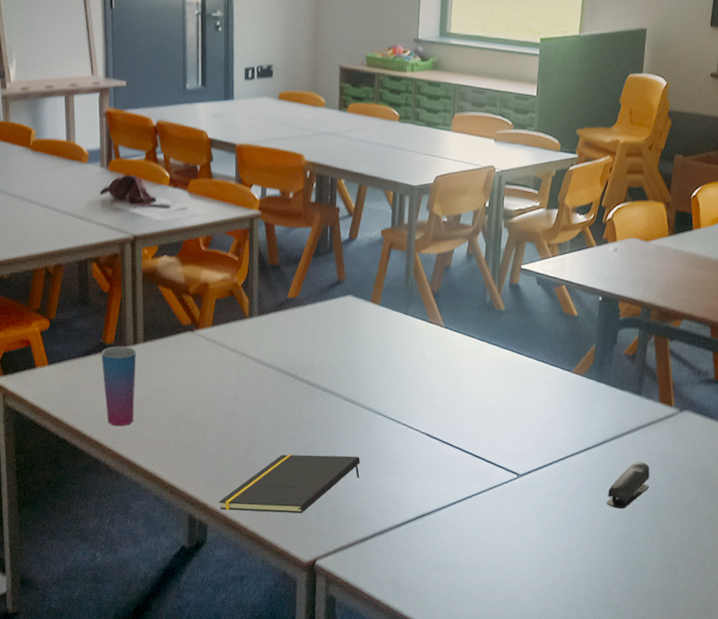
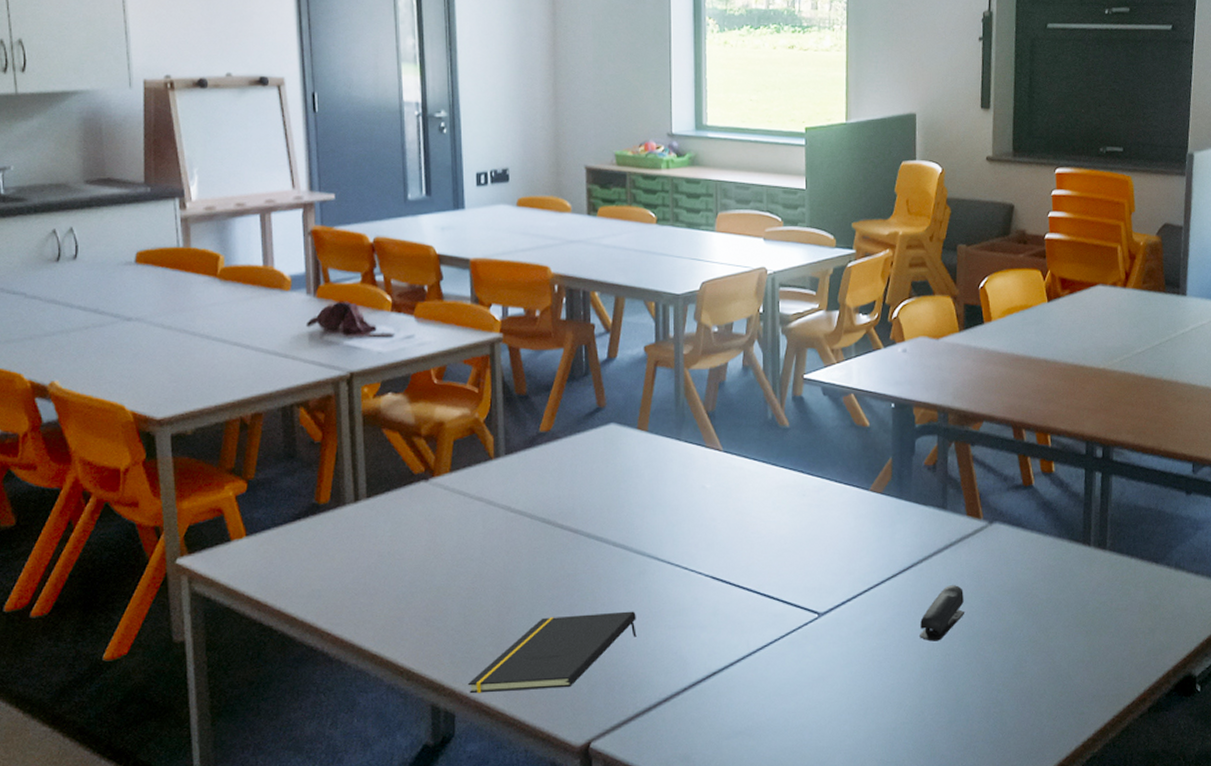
cup: present [101,346,137,427] -> none [314,505,359,604]

